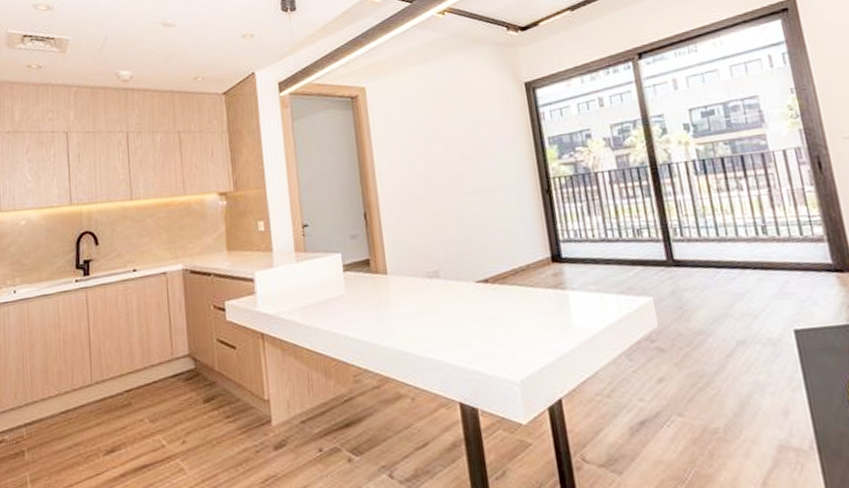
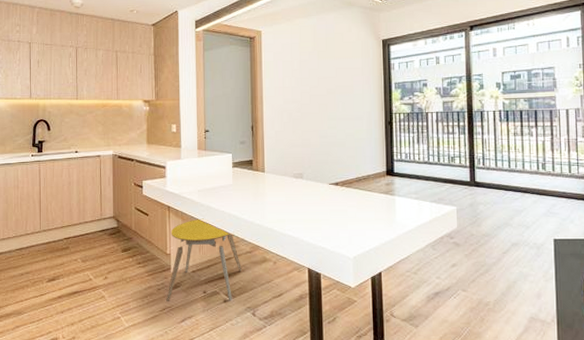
stool: none [267,346,370,468] -> present [166,218,243,301]

